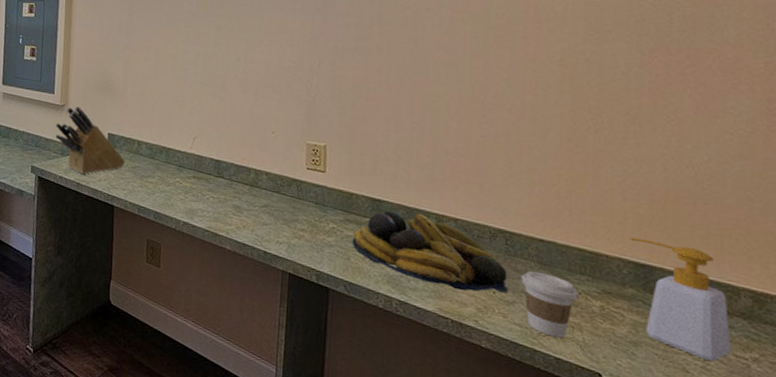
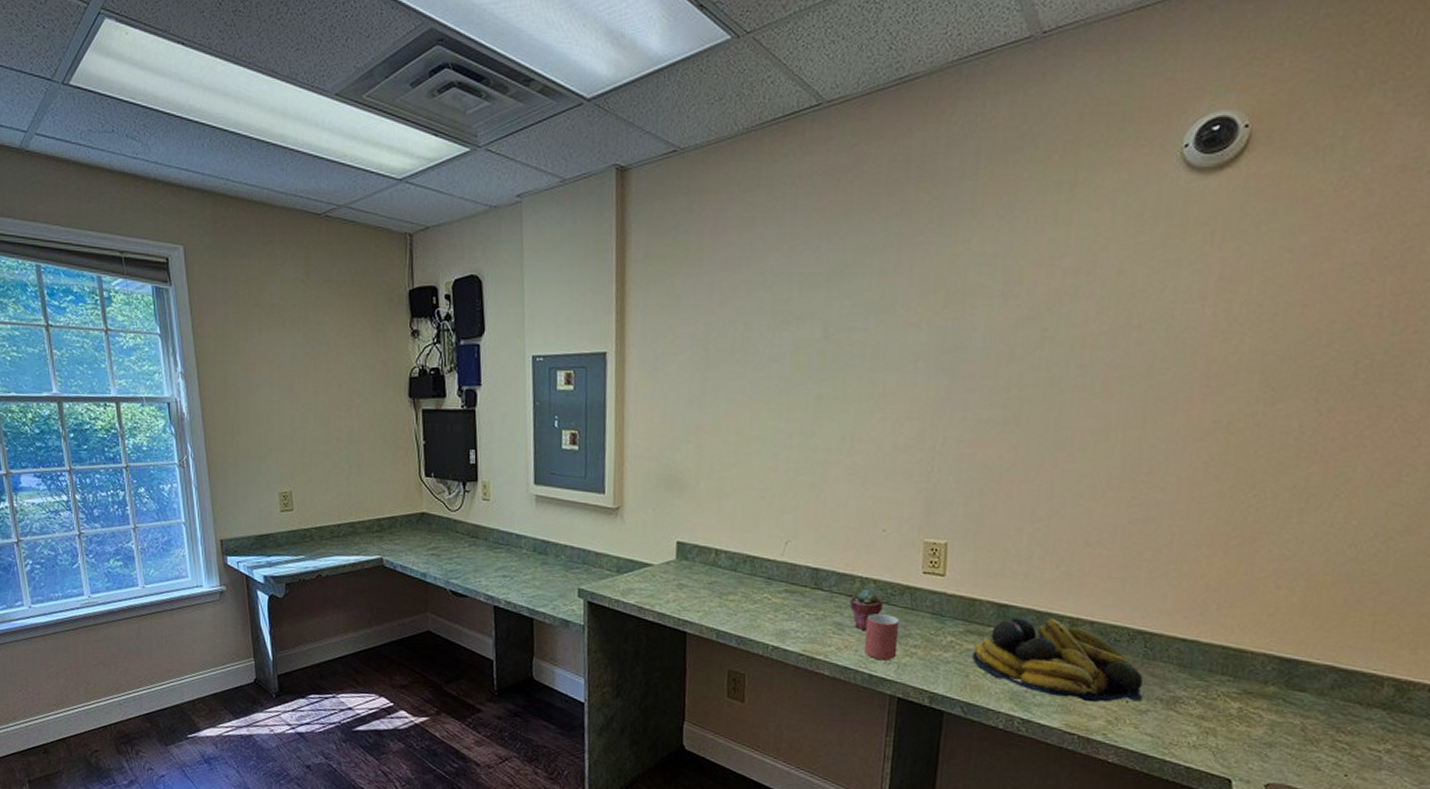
knife block: present [55,106,126,175] -> none [607,509,700,597]
potted succulent: none [245,179,274,214] -> present [849,588,883,630]
mug: none [259,200,288,241] -> present [863,613,899,661]
coffee cup: present [521,271,579,339] -> none [1157,674,1218,746]
soap bottle: present [629,237,732,361] -> none [1278,630,1370,756]

